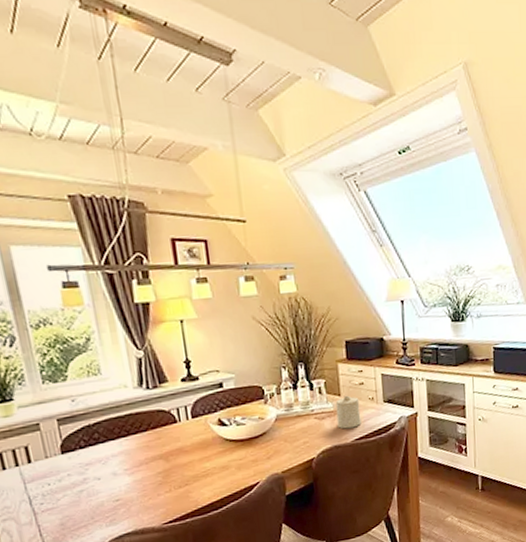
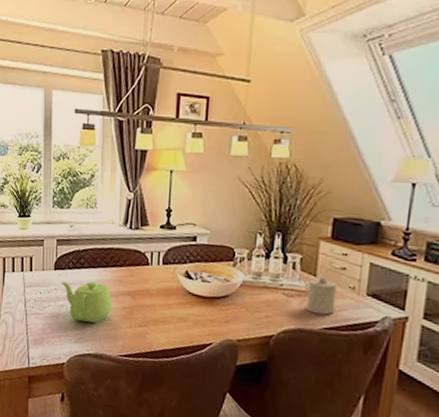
teapot: none [74,455,144,503] -> present [61,281,113,323]

